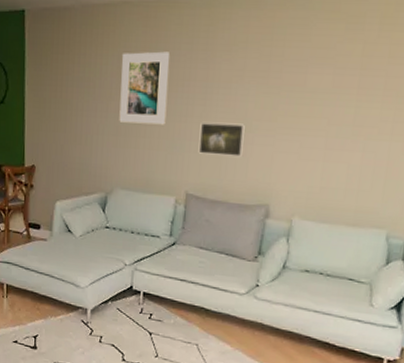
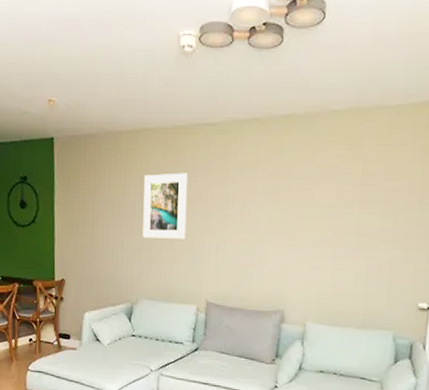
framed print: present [198,122,246,157] -> none [216,236,260,267]

